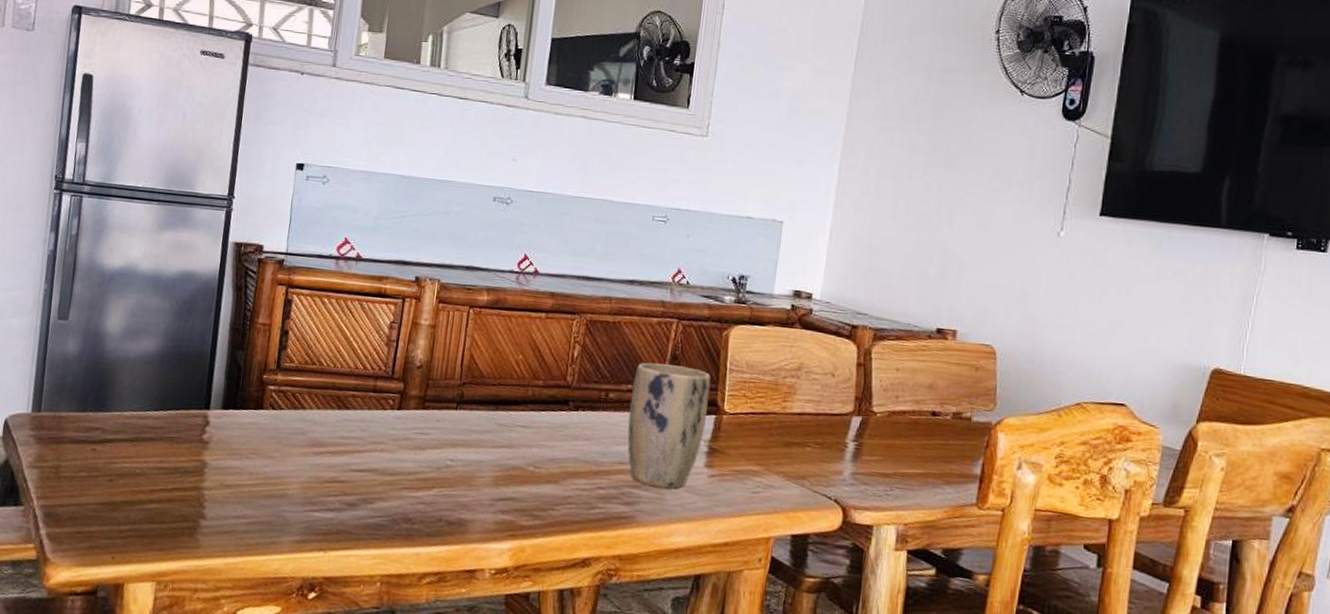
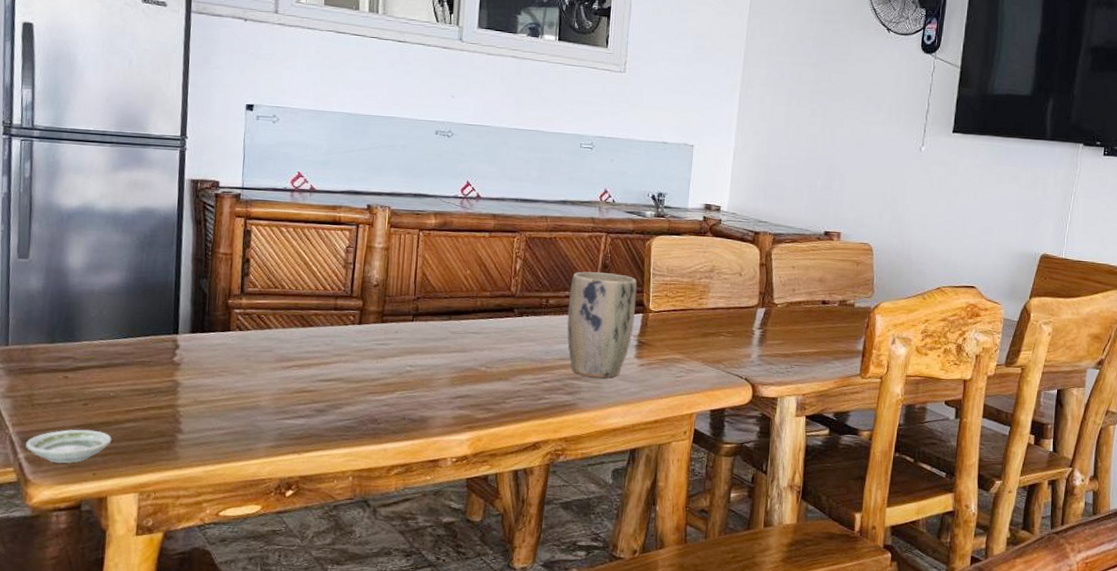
saucer: none [48,506,134,544] -> present [26,429,112,464]

